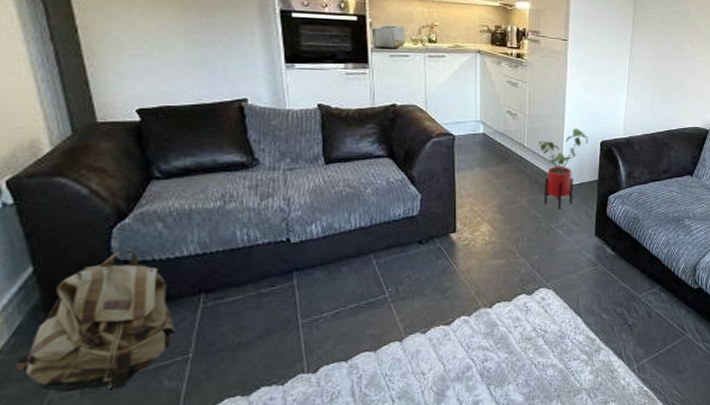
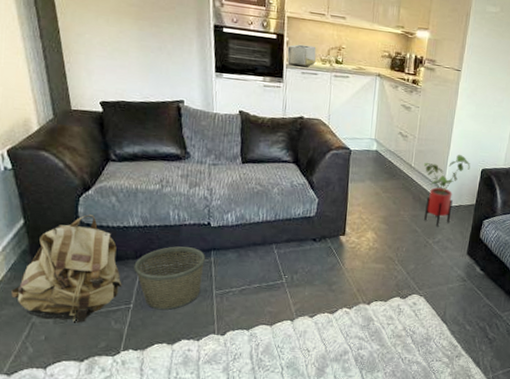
basket: none [191,271,287,355] -> present [134,246,206,310]

